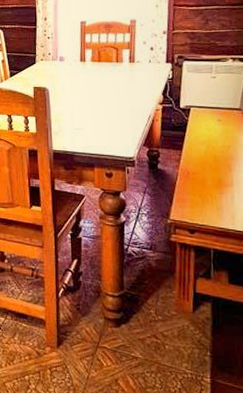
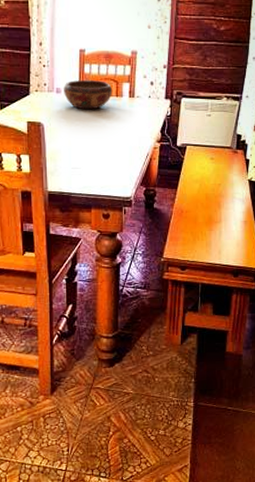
decorative bowl: none [66,48,113,76] -> present [64,80,113,110]

